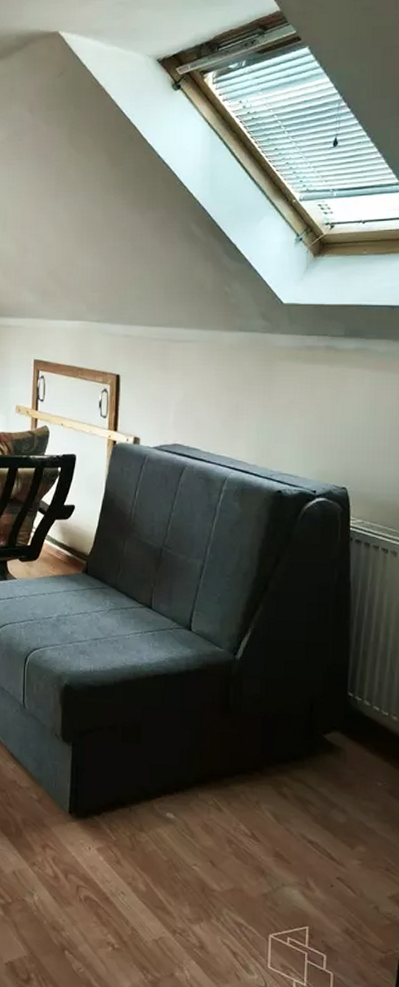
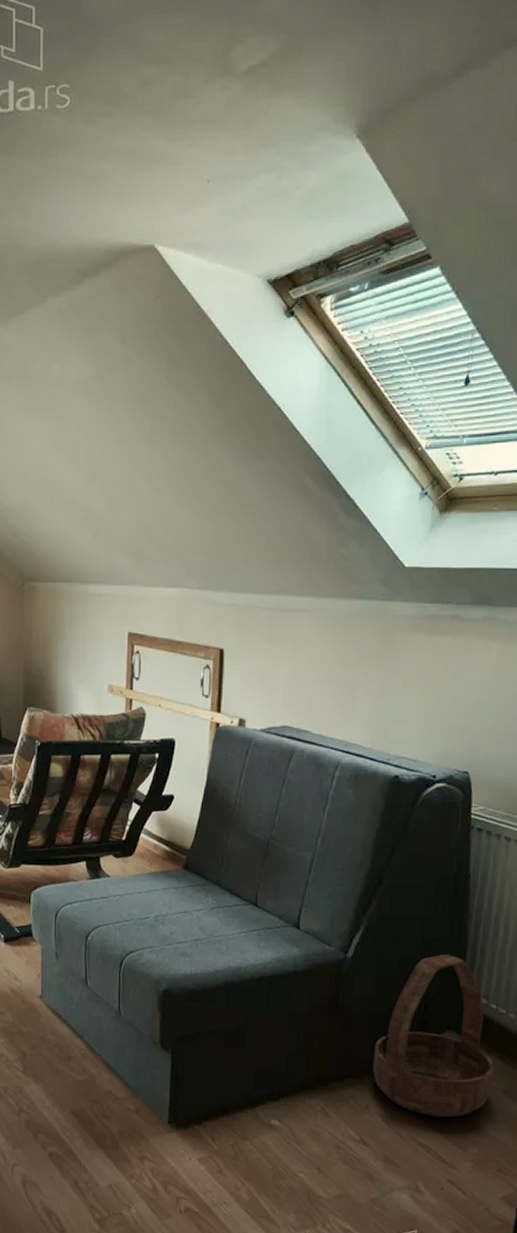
basket: none [262,658,379,816] -> present [372,954,494,1118]

